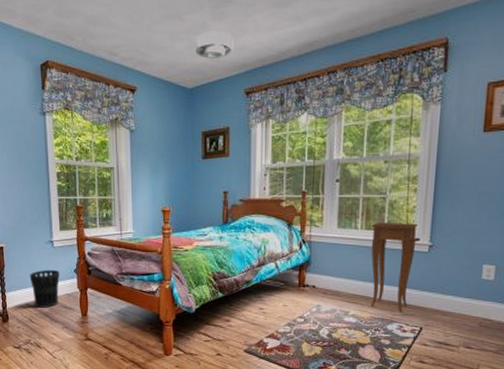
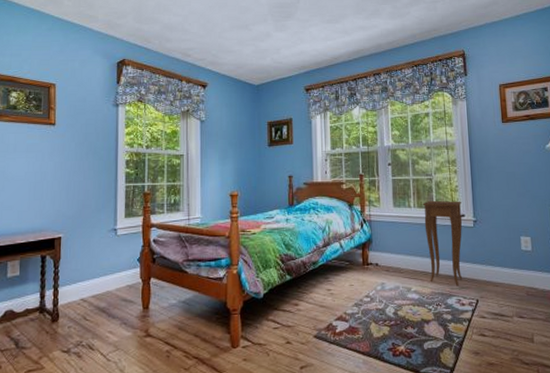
wastebasket: present [29,269,60,308] -> none [87,259,121,303]
ceiling light: present [195,30,234,59] -> none [261,39,294,61]

